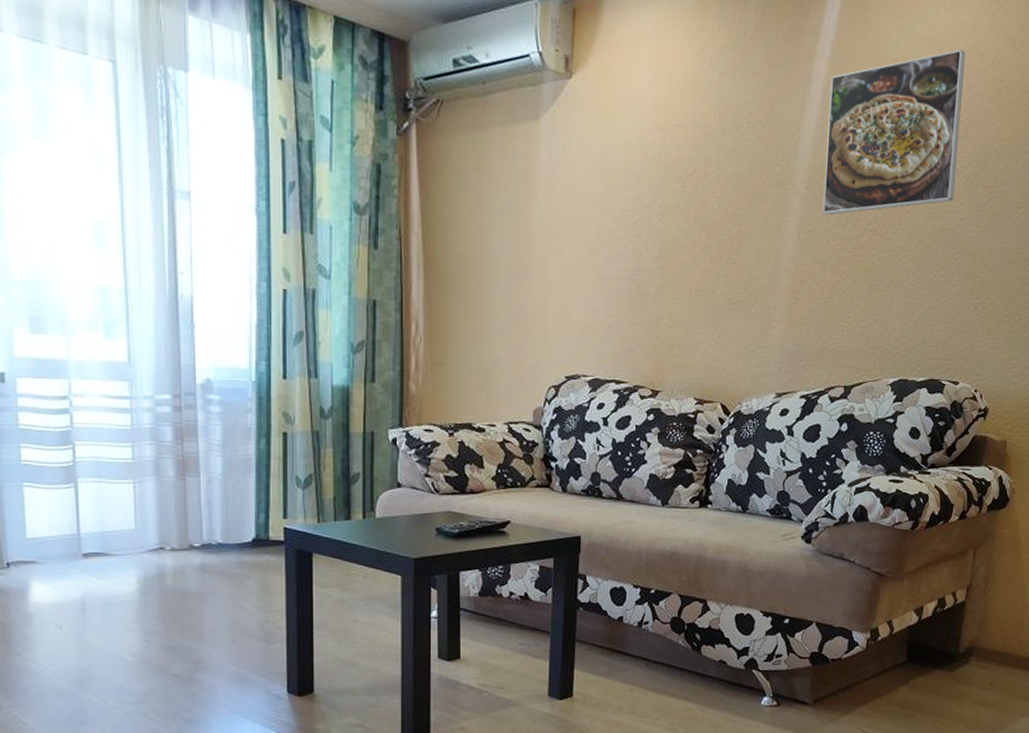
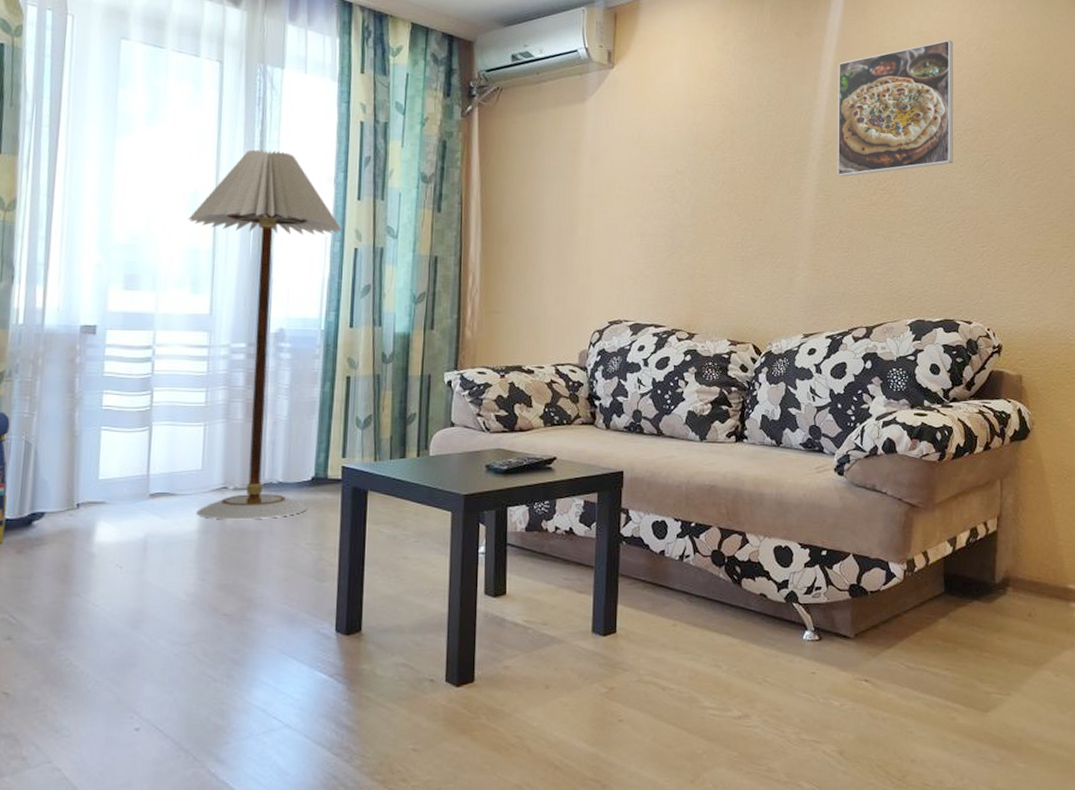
floor lamp: none [94,171,268,582] -> present [188,149,342,520]

